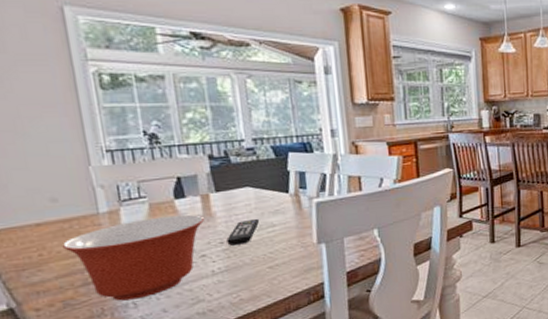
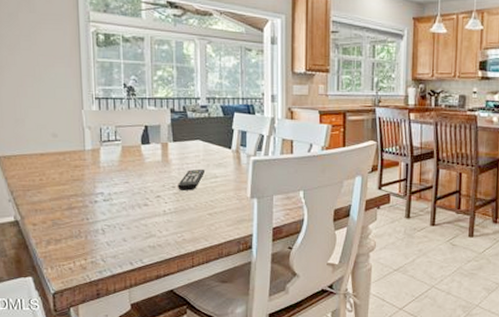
mixing bowl: present [61,214,205,301] -> none [56,158,163,227]

